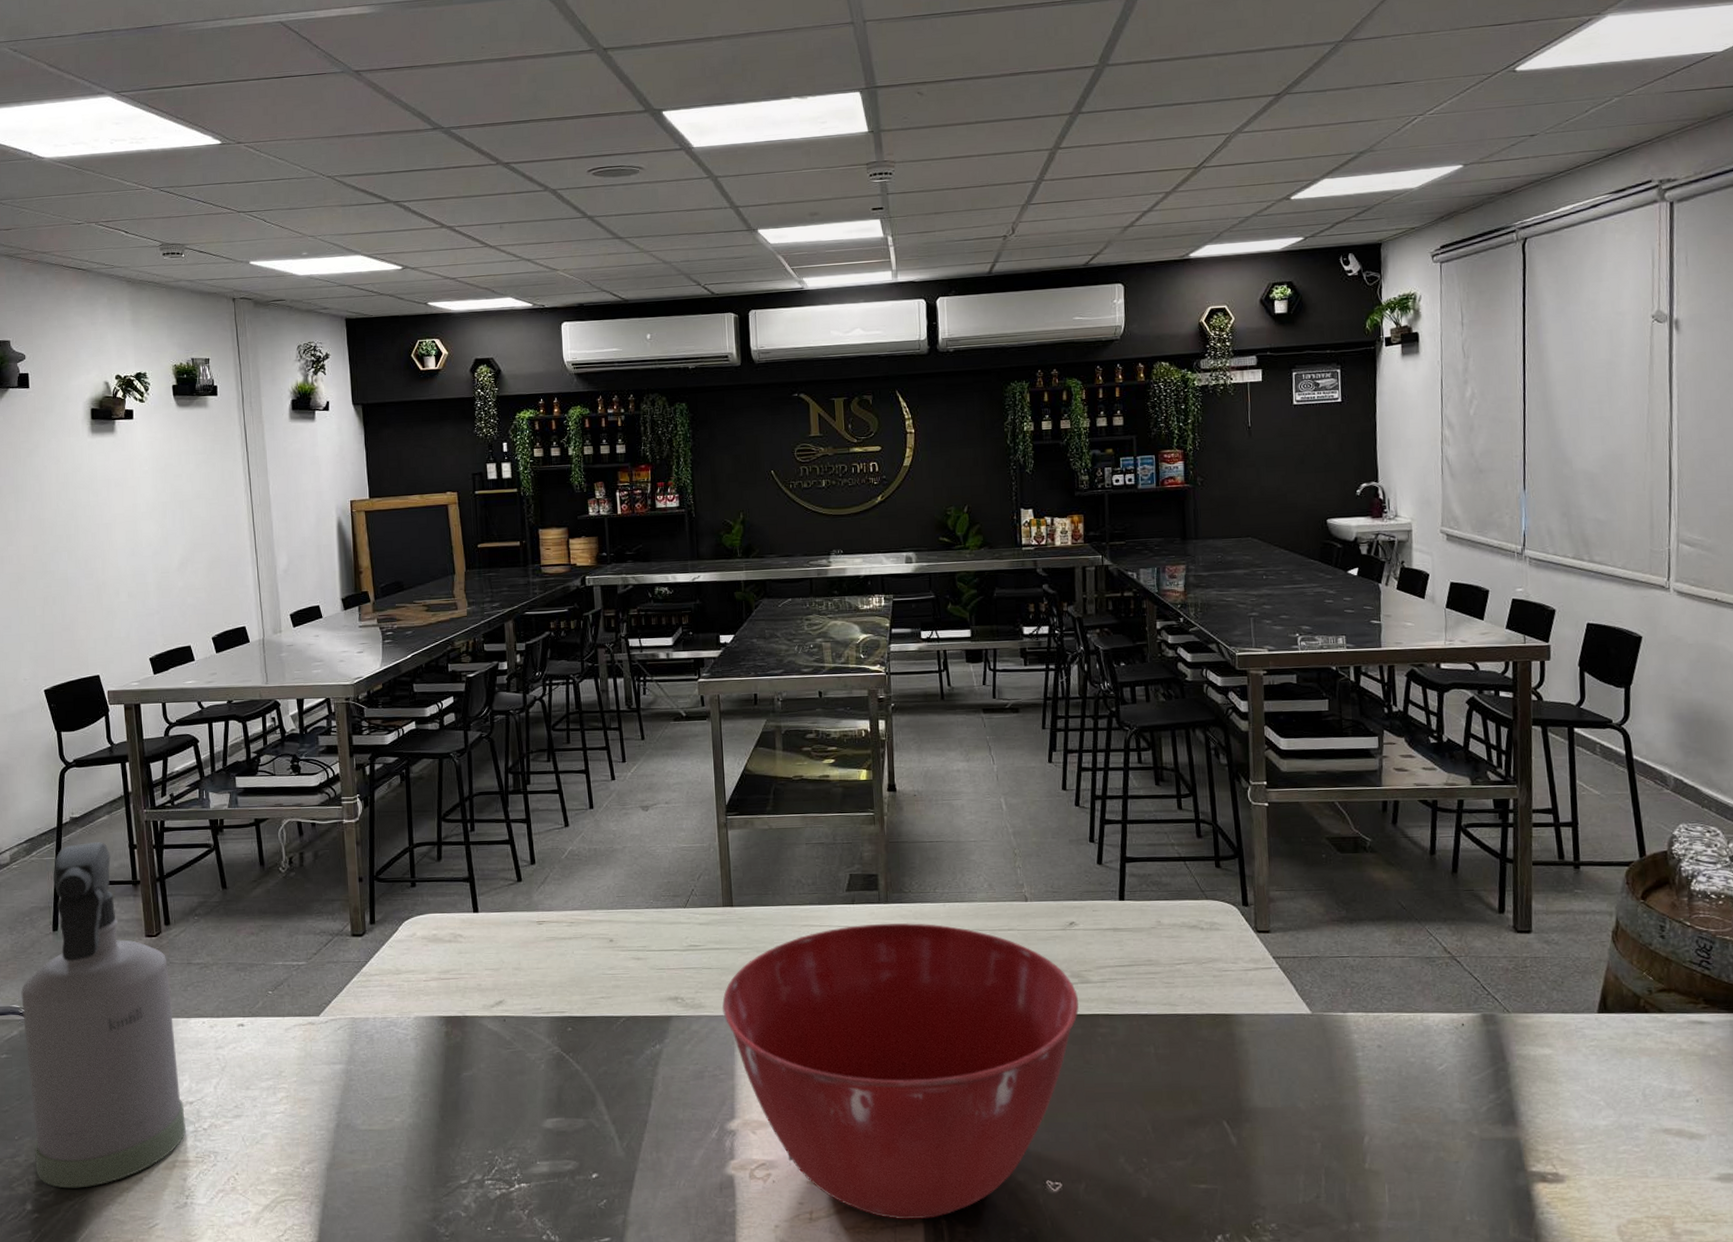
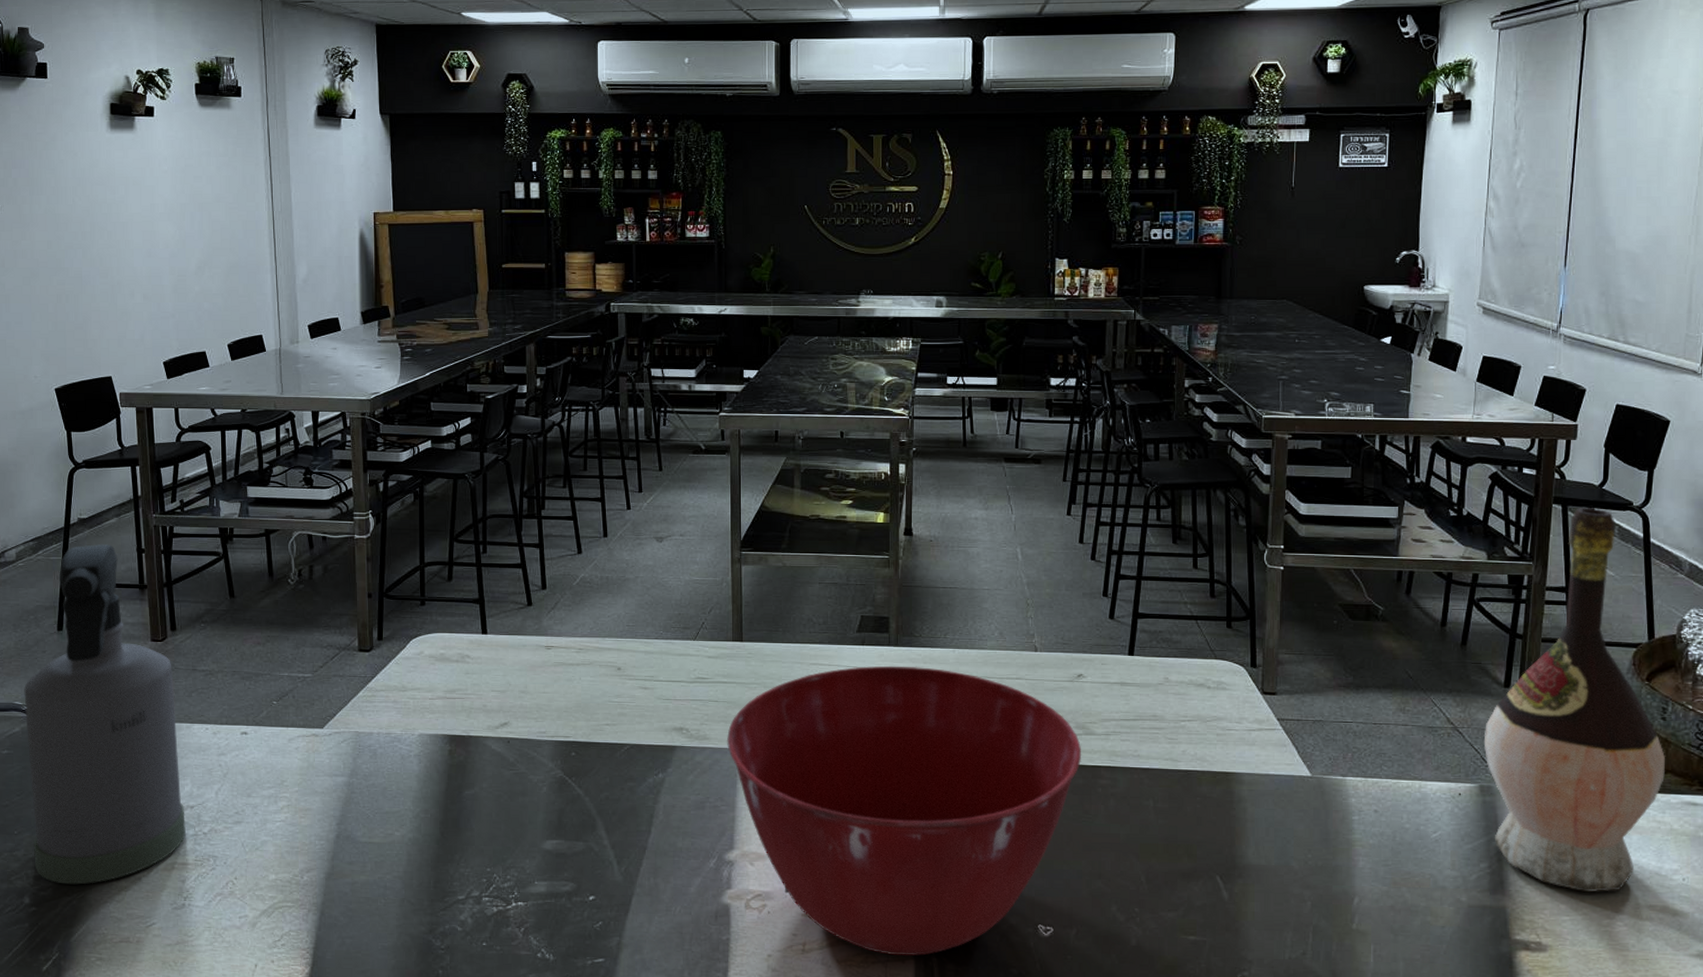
wine bottle: none [1482,727,1669,1120] -> present [1483,508,1665,893]

